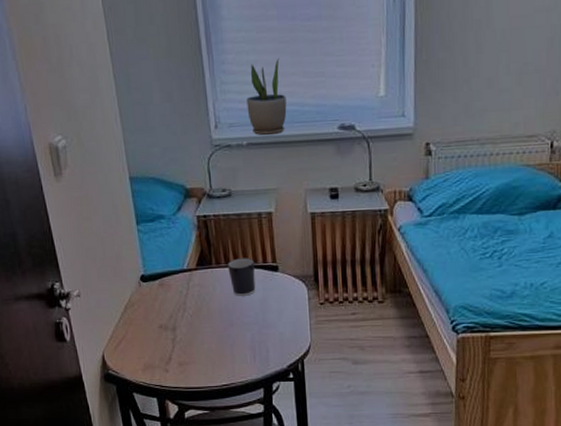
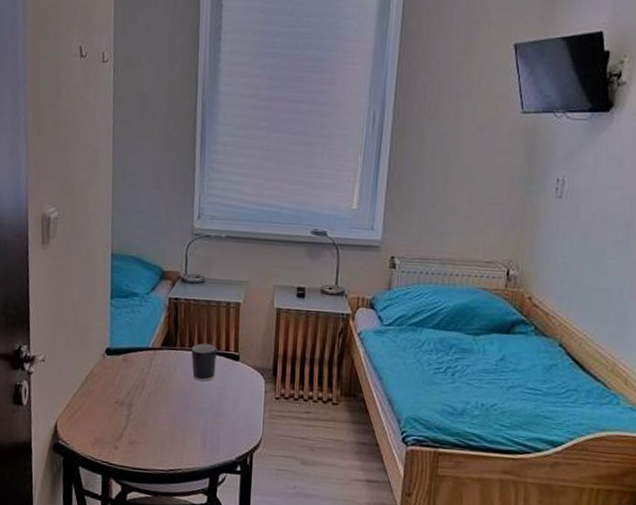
potted plant: present [246,58,287,136] -> none [229,164,267,232]

